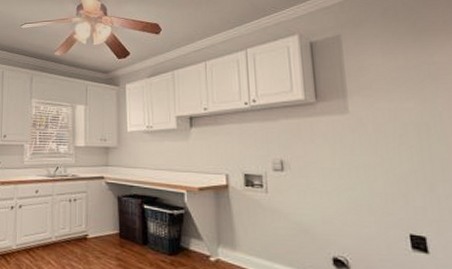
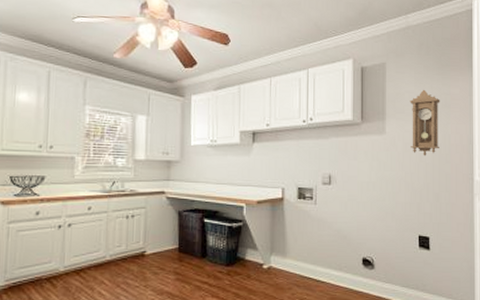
pendulum clock: none [377,60,427,138] -> present [410,89,440,156]

